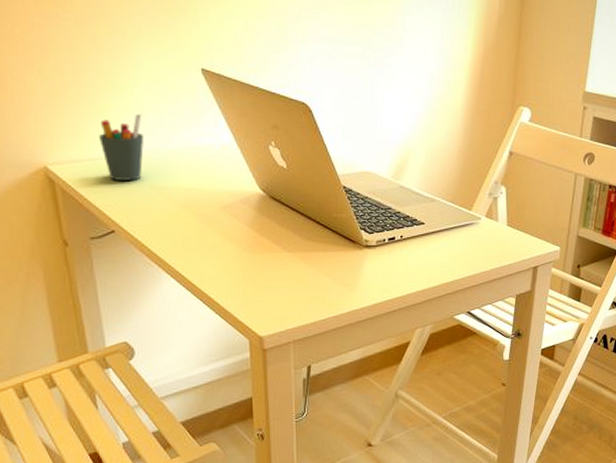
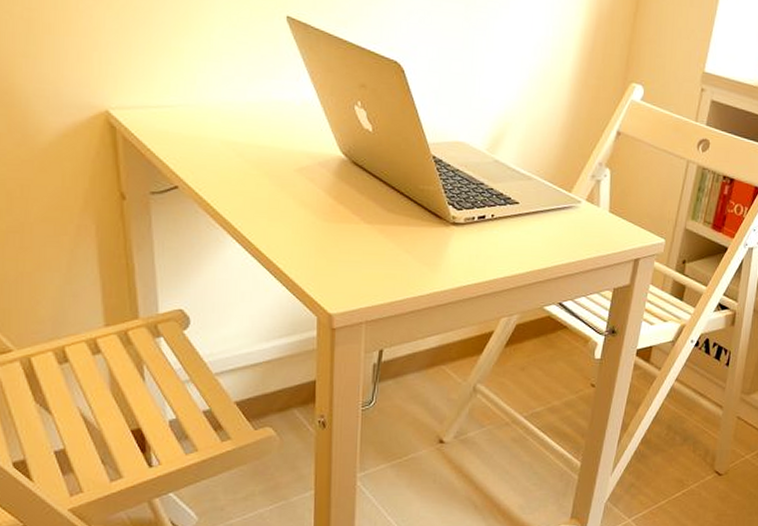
pen holder: present [99,113,144,180] -> none [169,59,219,133]

